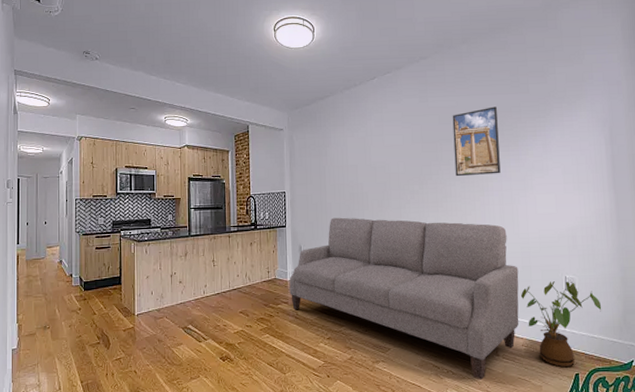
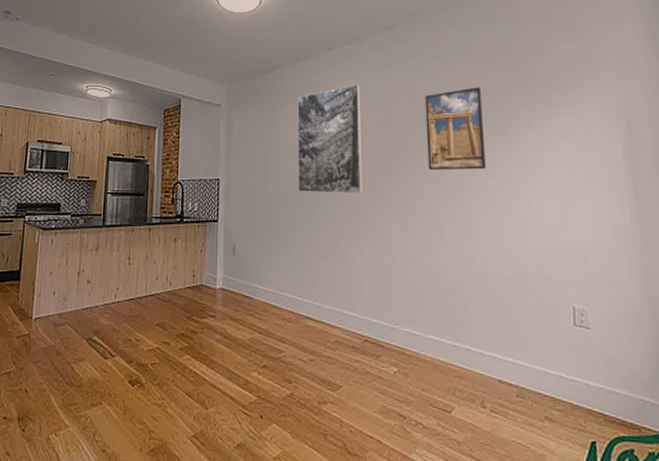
sofa: present [289,217,519,380] -> none [218,213,512,439]
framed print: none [348,107,404,199] -> present [297,84,364,194]
house plant: present [521,281,602,367] -> none [514,312,626,431]

